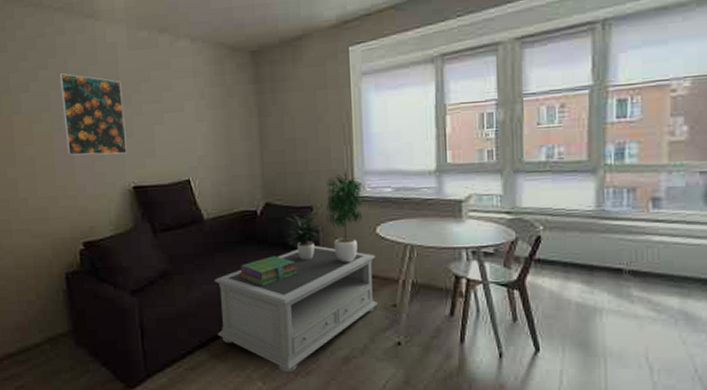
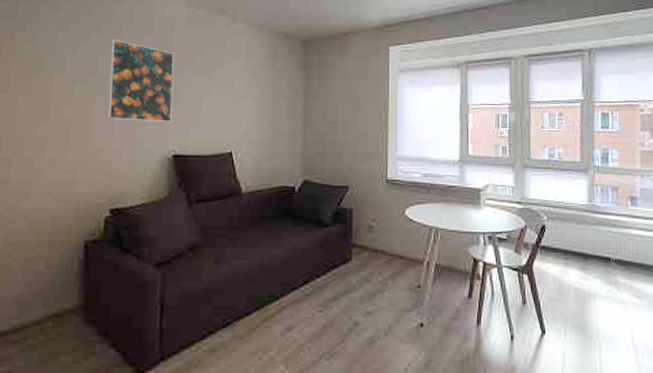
coffee table: present [215,246,377,373] -> none [243,225,403,355]
stack of books: present [238,256,298,286] -> none [271,233,330,263]
potted plant: present [286,171,365,263] -> none [322,156,397,243]

